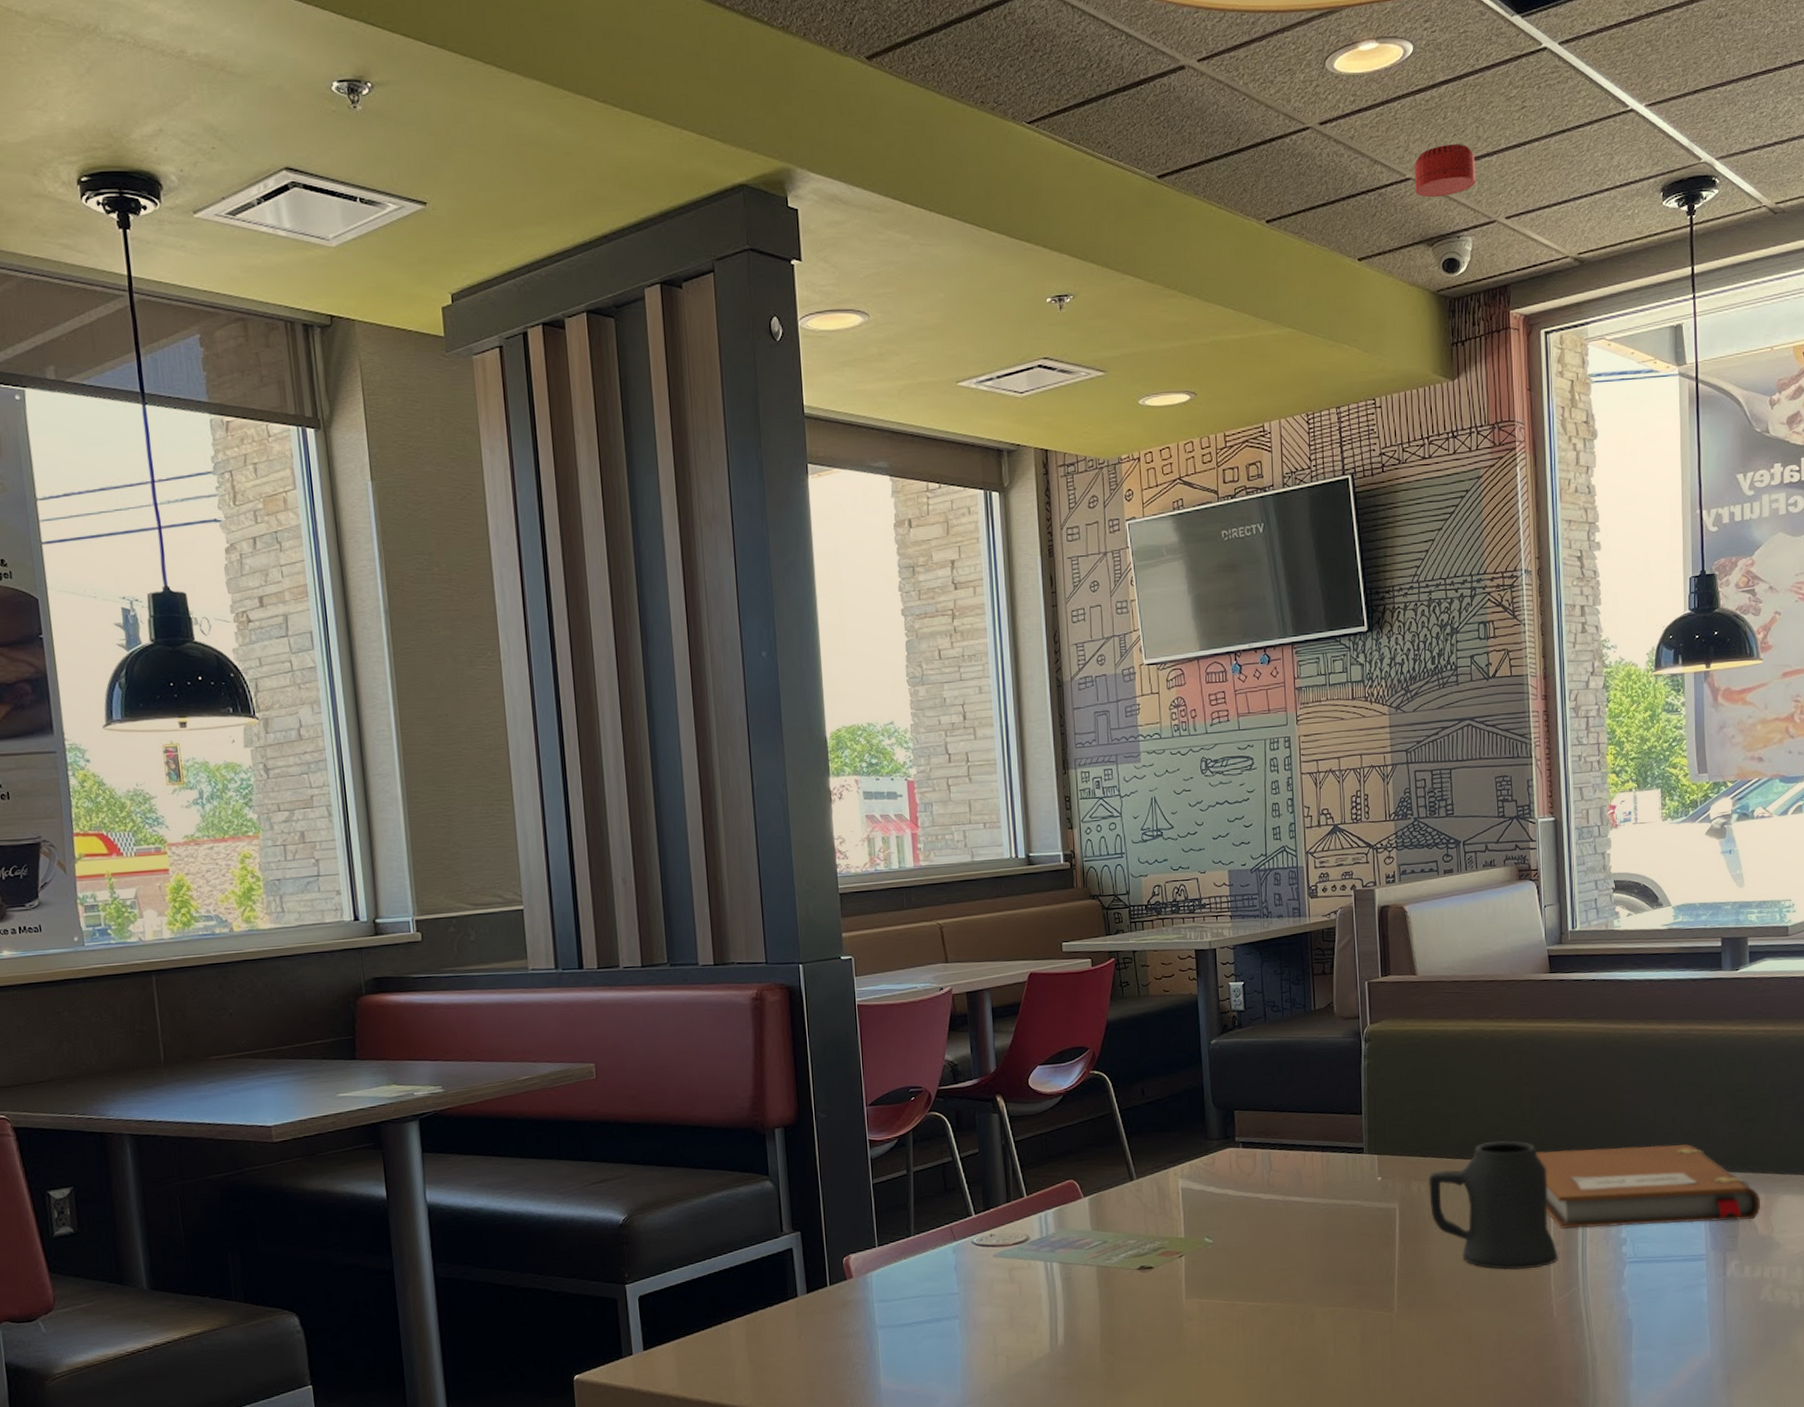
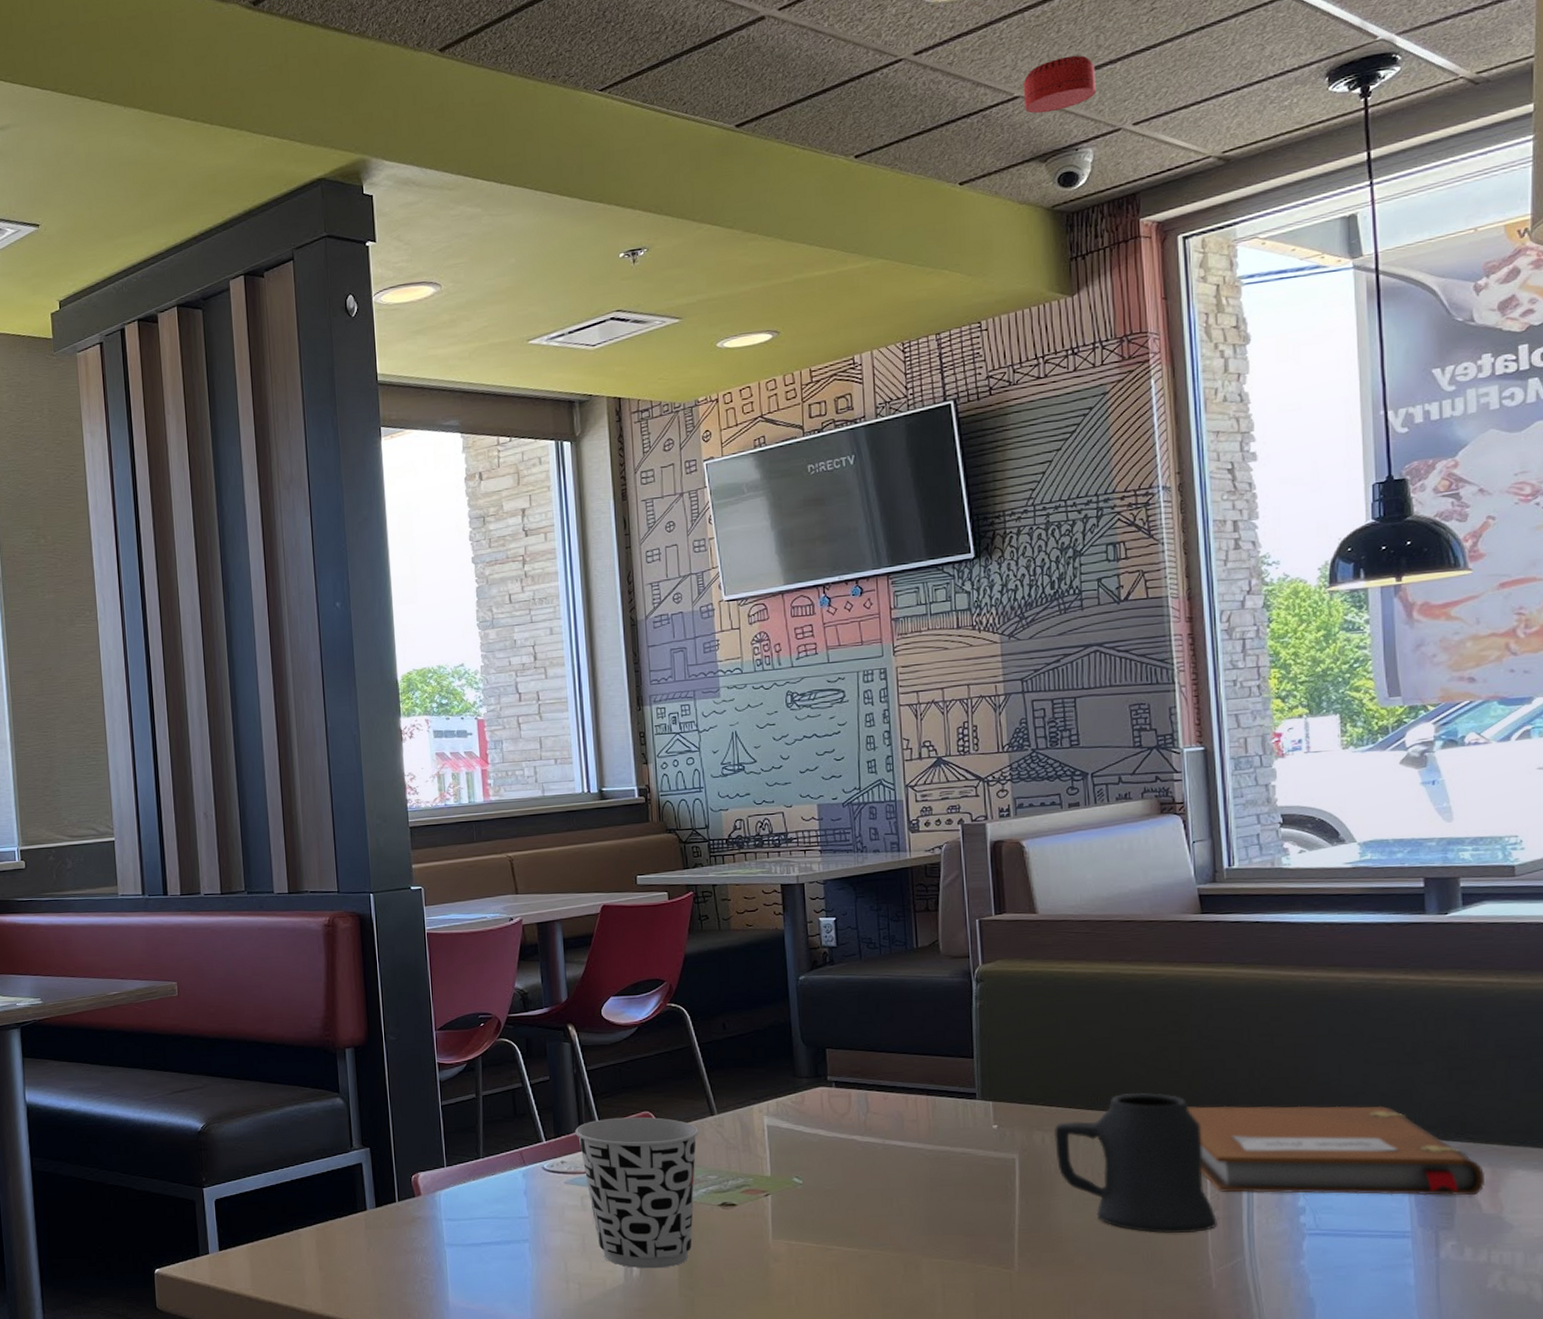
cup: none [1003,1185,1119,1337] -> present [575,1117,699,1269]

